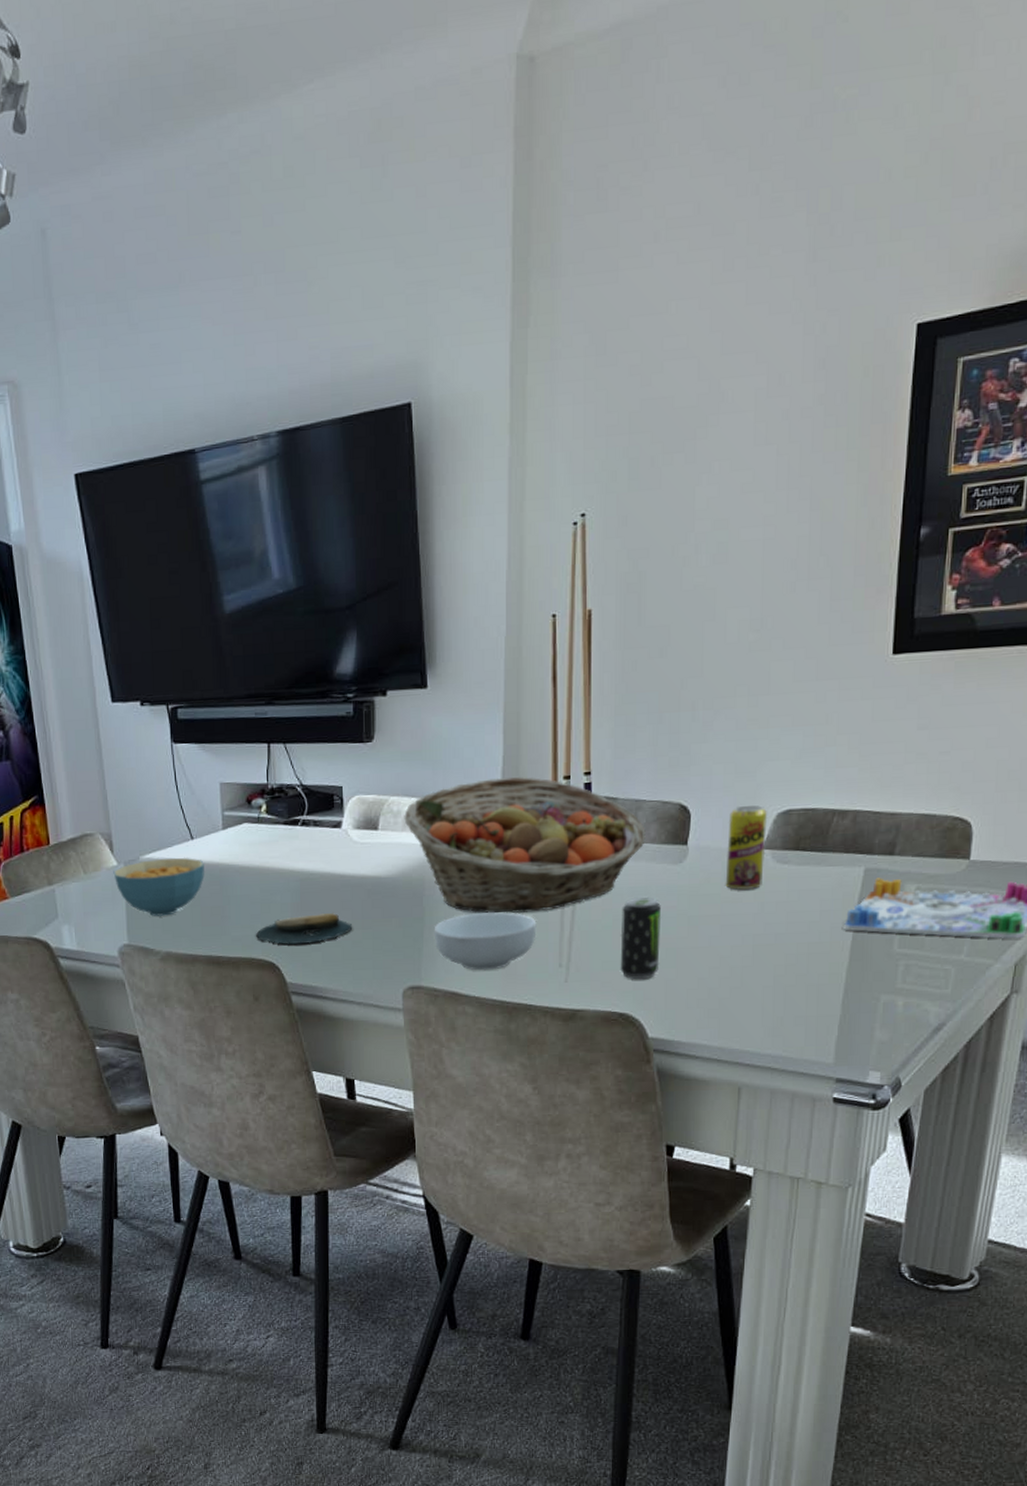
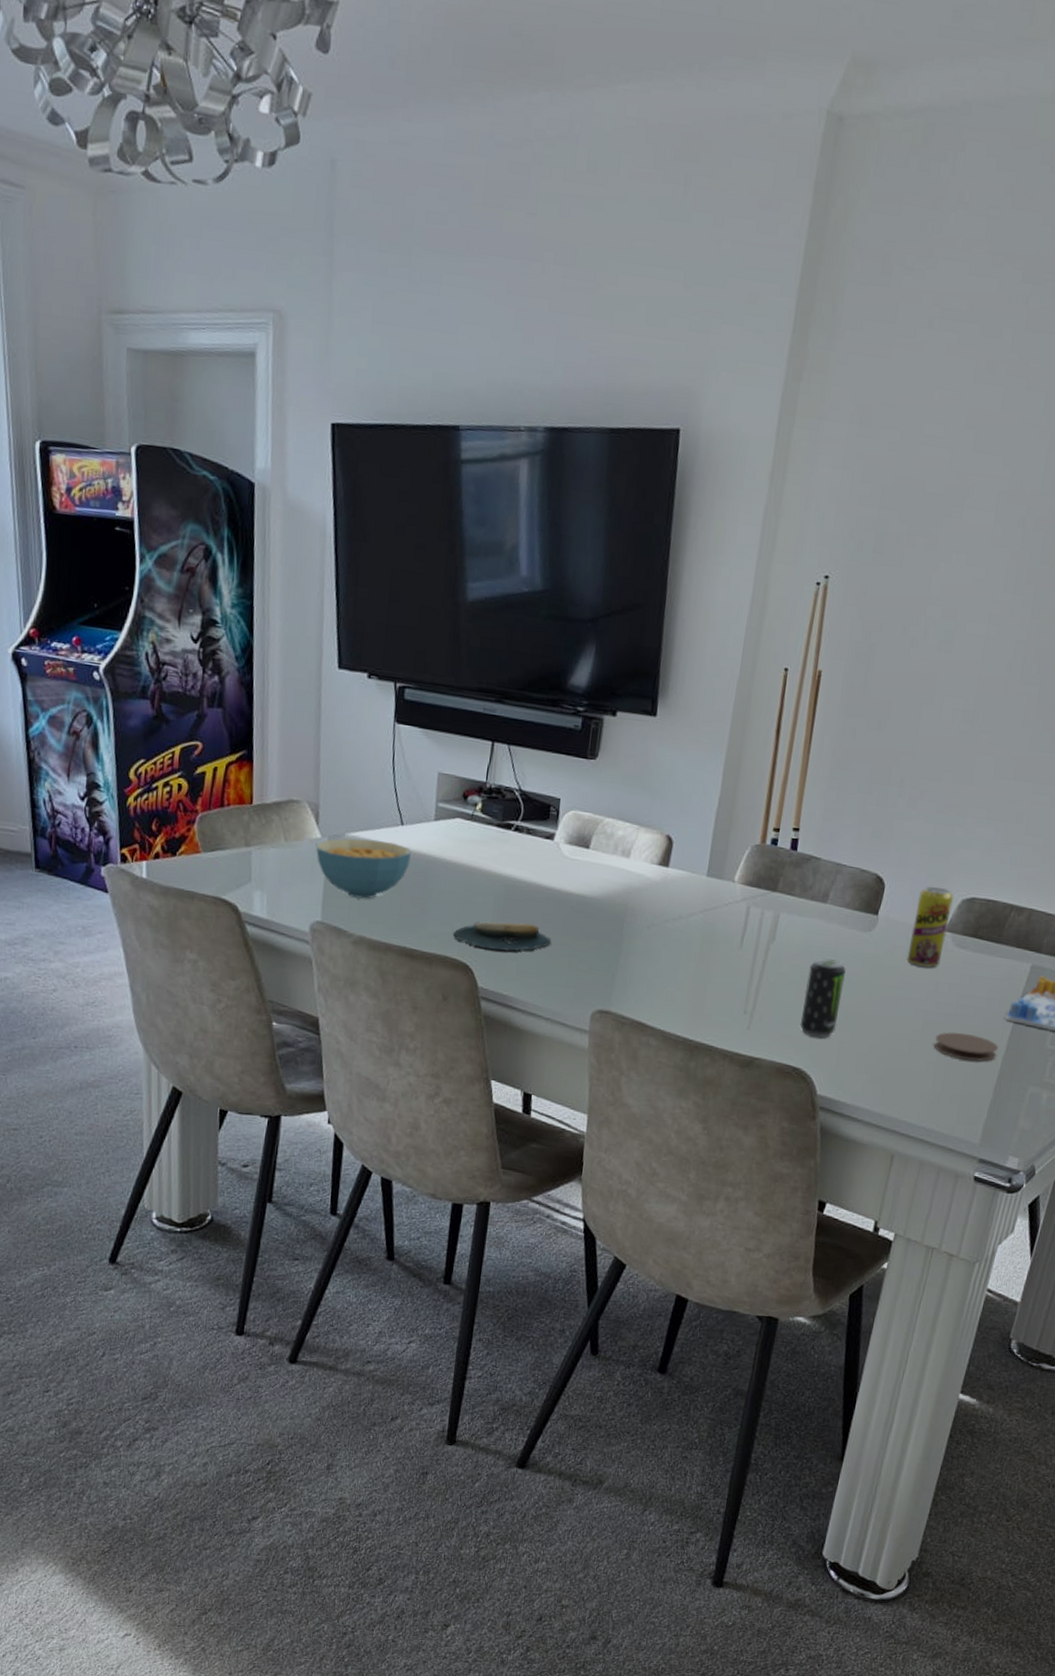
fruit basket: present [404,776,646,914] -> none [616,817,842,957]
cereal bowl: present [434,912,537,971] -> none [629,946,729,1006]
coaster: none [768,950,840,978] -> present [934,1032,999,1062]

